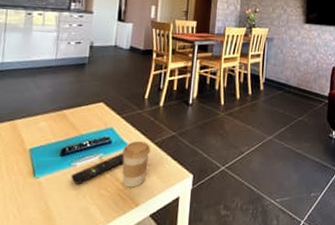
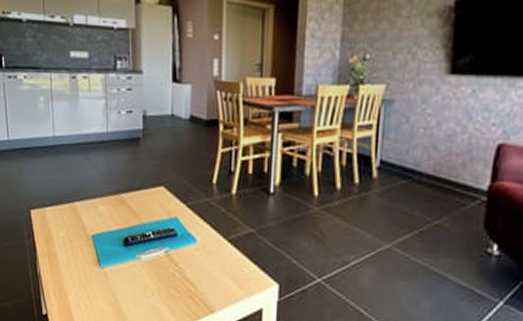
remote control: present [71,153,125,184] -> none [137,248,194,280]
coffee cup: present [122,140,151,188] -> none [191,235,224,291]

